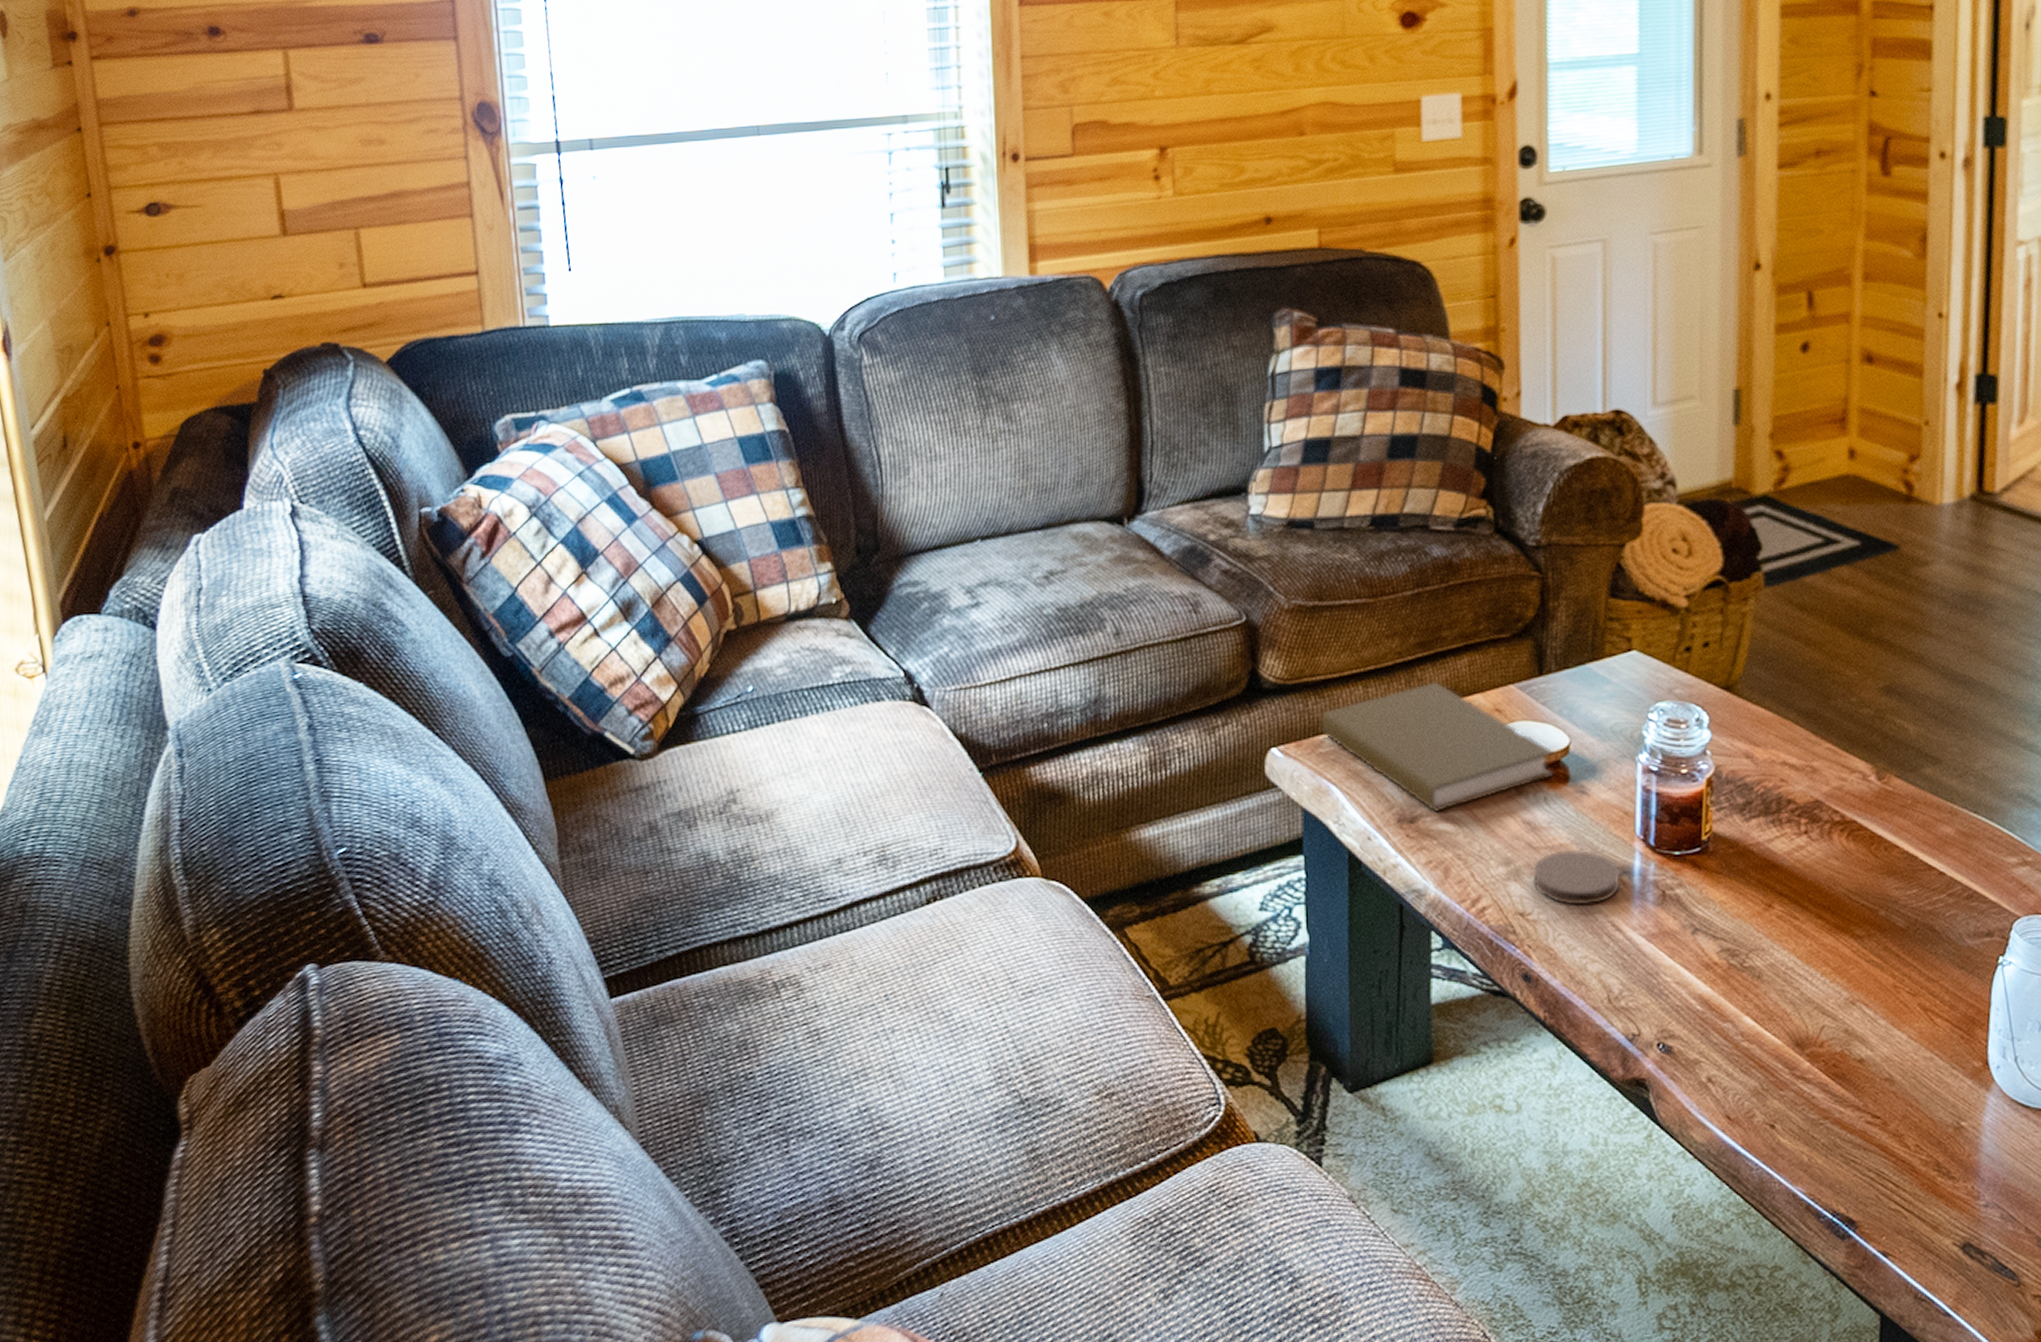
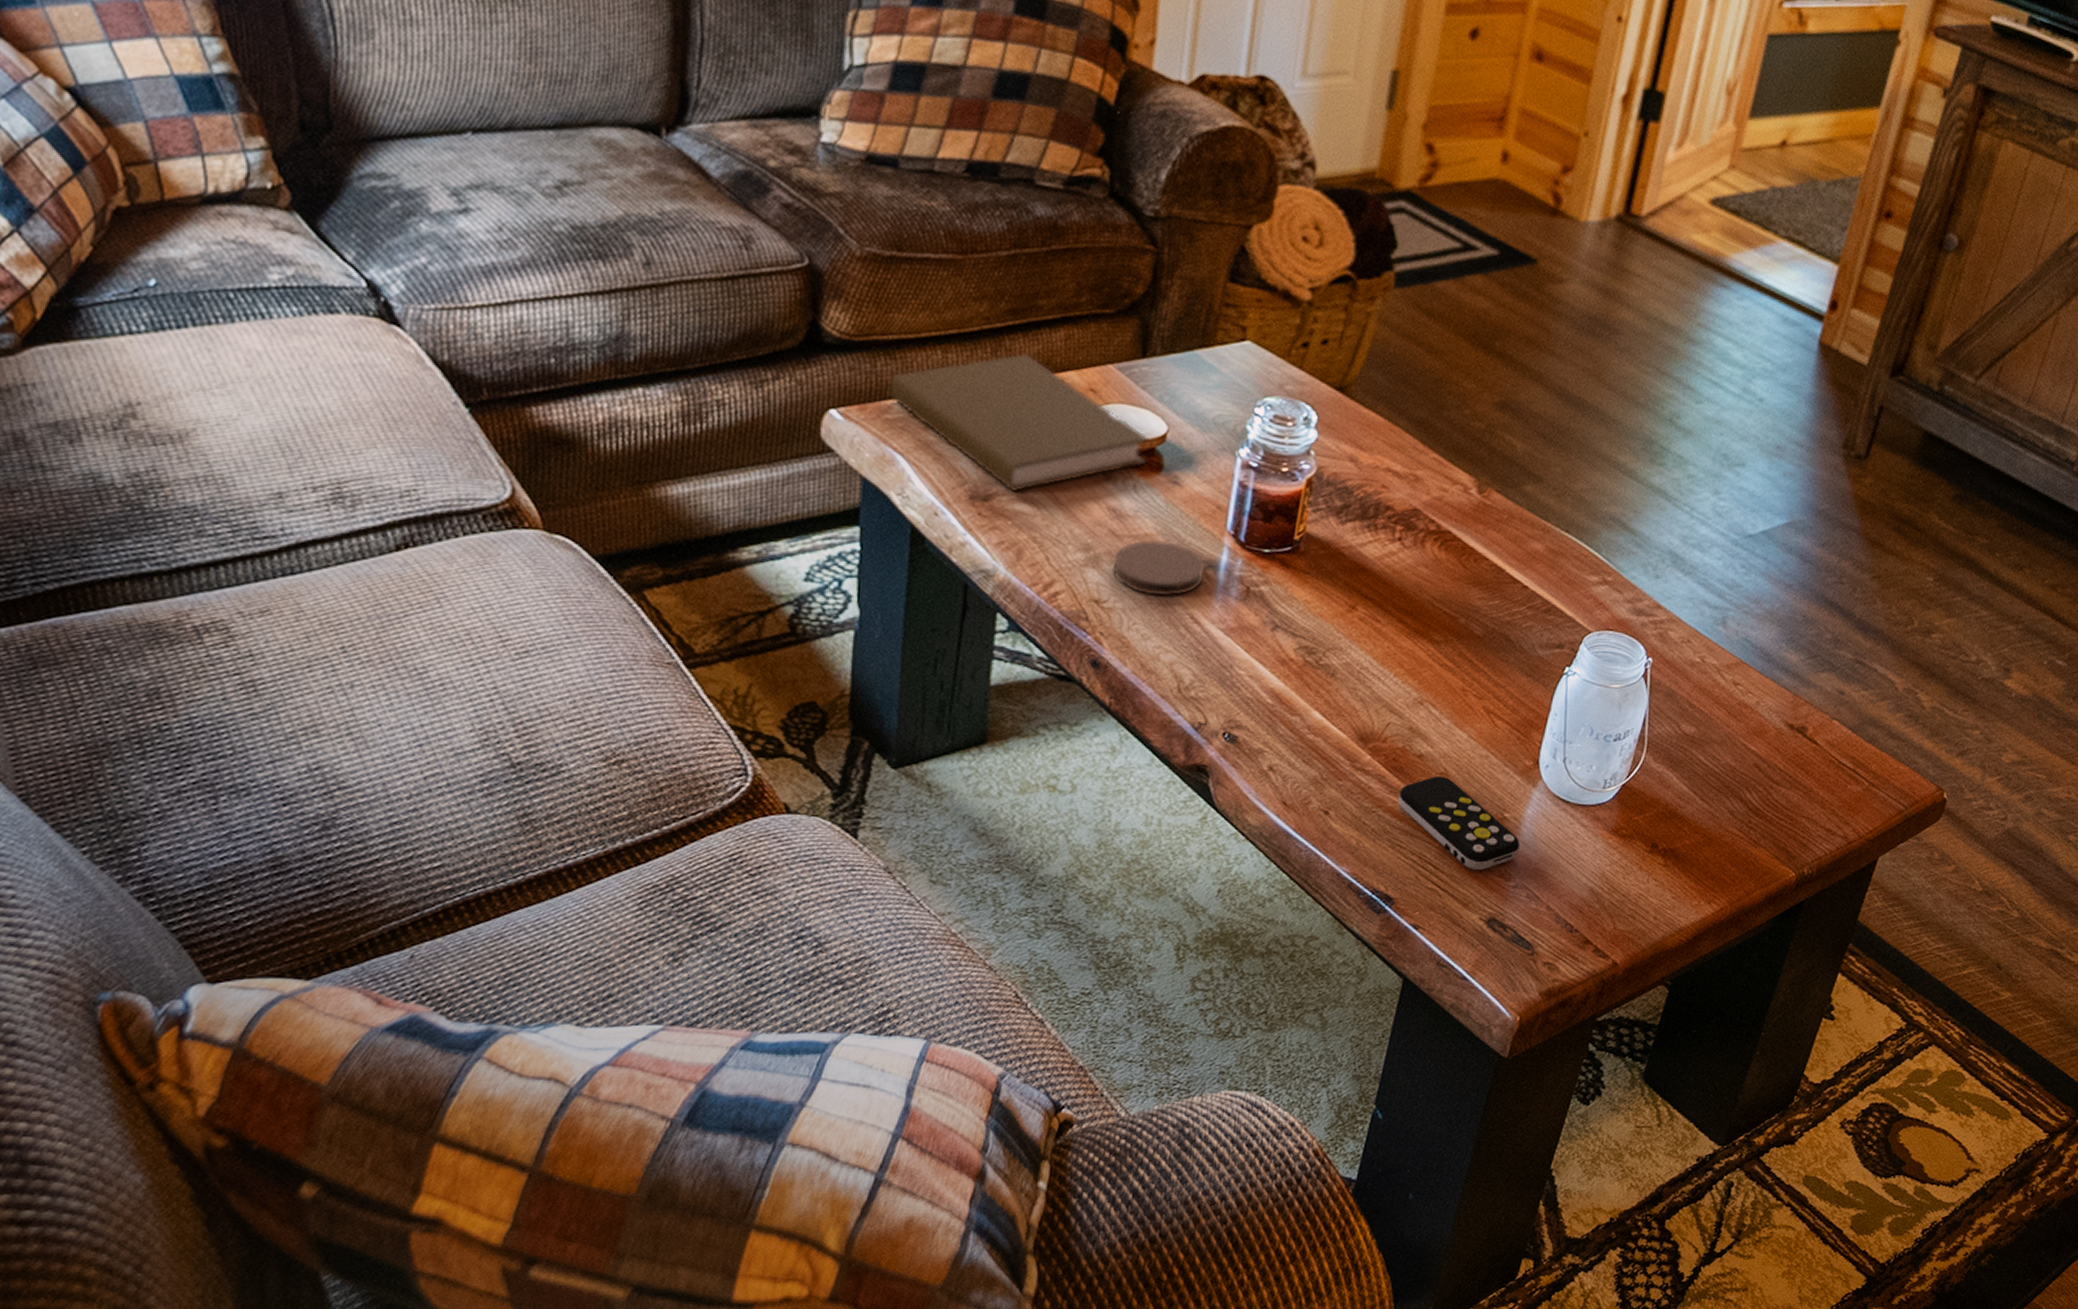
remote control: none [1844,1083,1983,1188] -> present [1398,776,1520,871]

